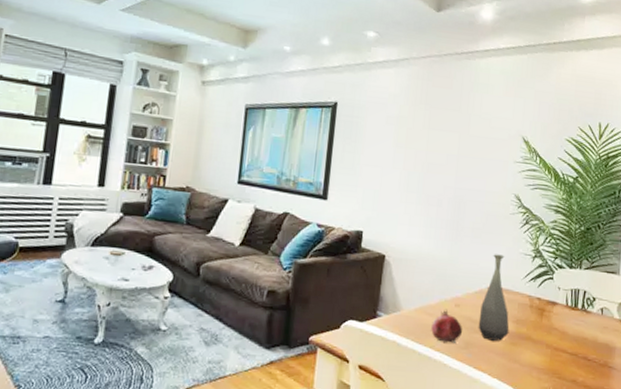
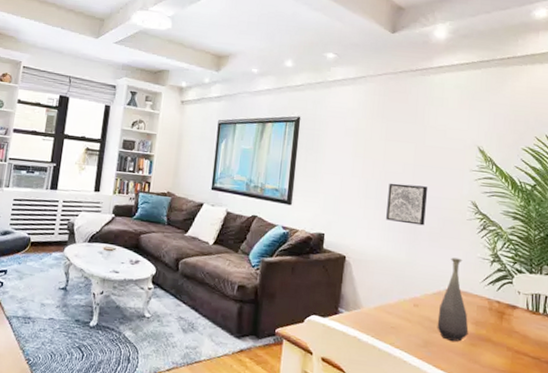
wall art: none [428,175,472,221] -> present [386,183,428,226]
fruit: present [431,309,463,343] -> none [390,308,422,342]

